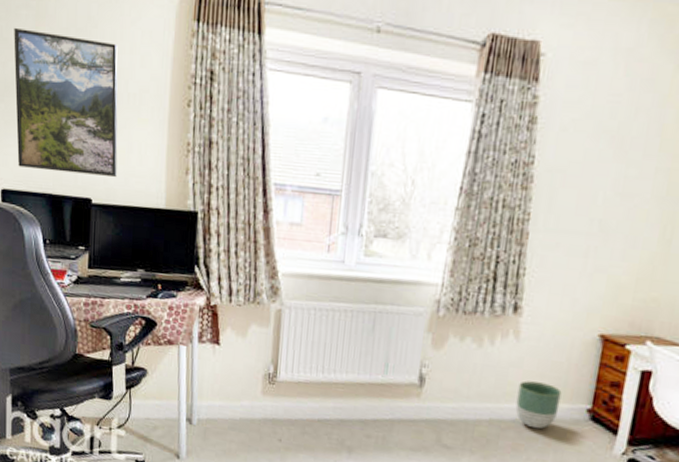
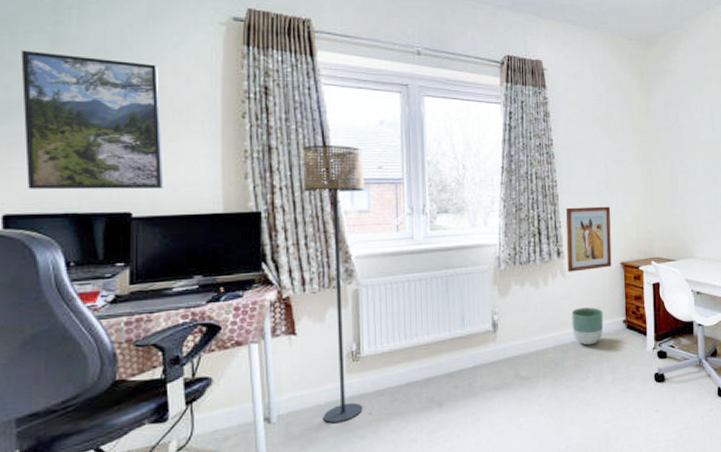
floor lamp: none [237,142,302,442] -> present [302,146,365,424]
wall art: none [523,250,601,338] -> present [565,206,612,272]

